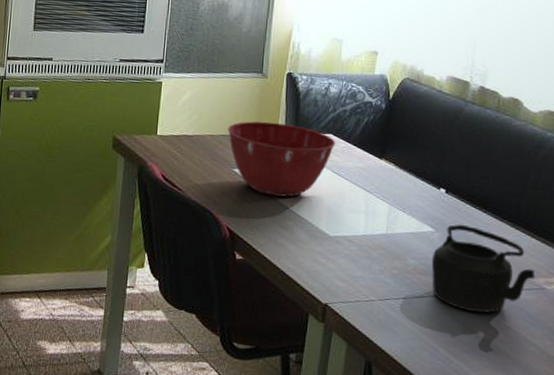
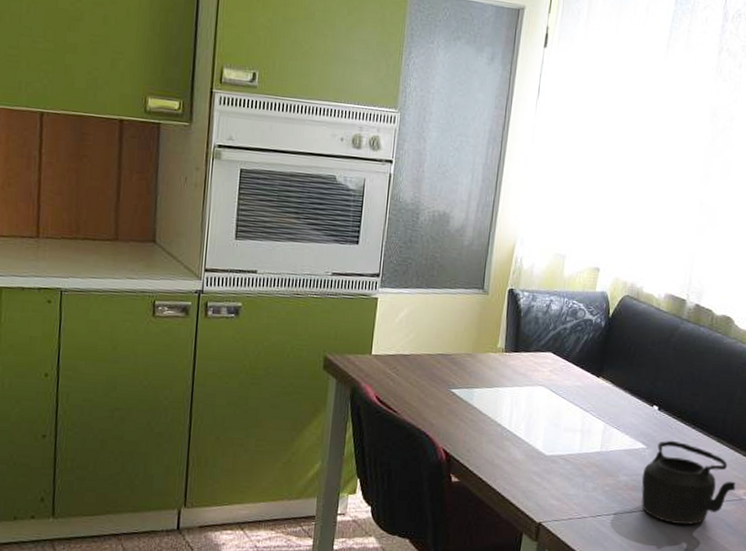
mixing bowl: present [227,121,336,198] -> none [445,339,555,418]

